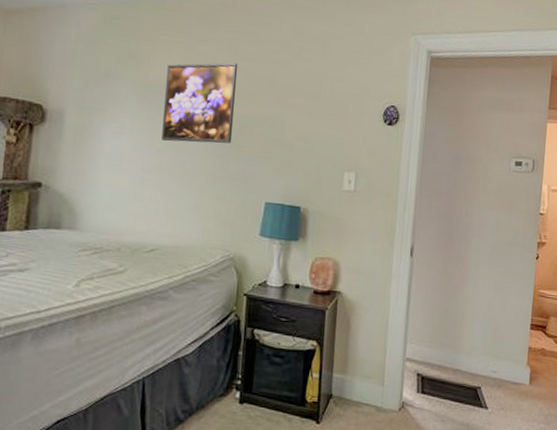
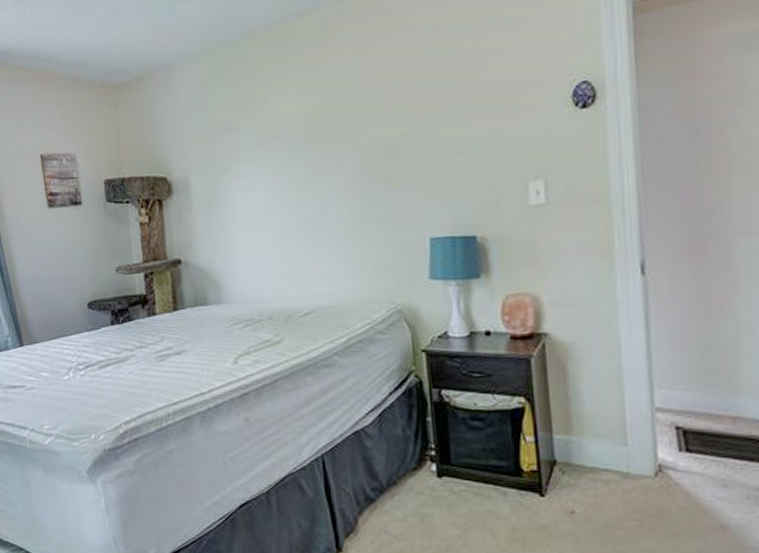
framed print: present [162,62,238,144] -> none [287,78,377,190]

